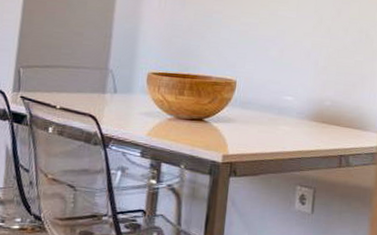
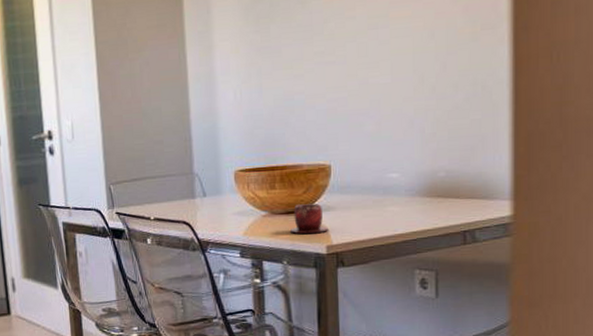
teacup: none [191,113,228,143] -> present [289,203,329,235]

